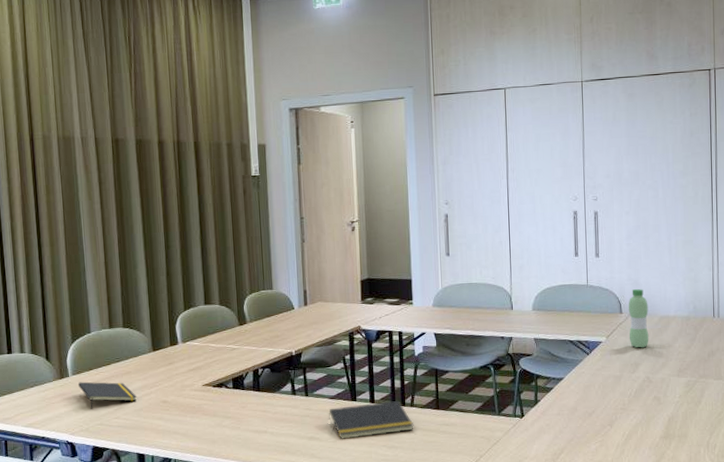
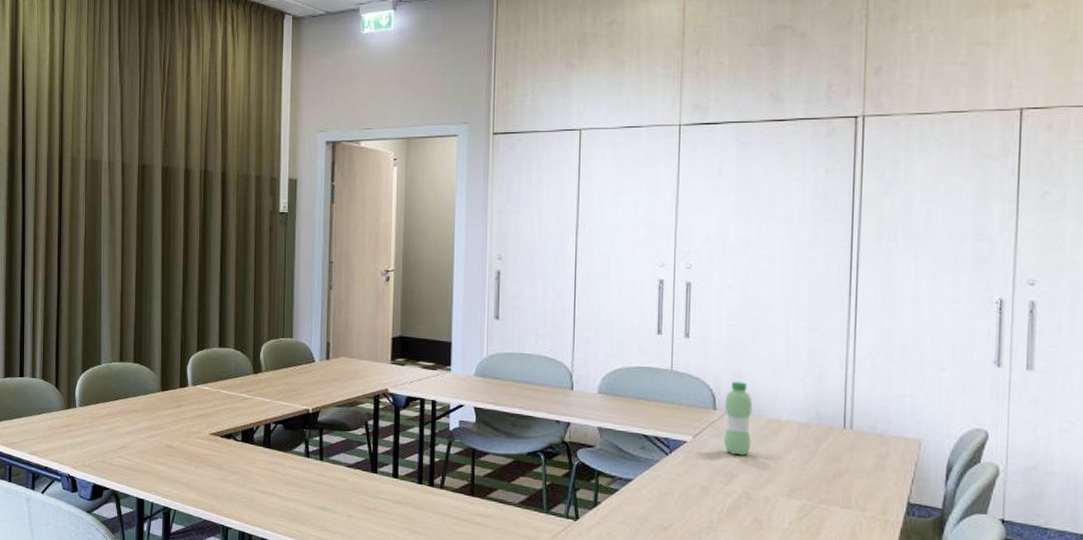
notepad: present [78,381,138,409] -> none [85,414,142,445]
notepad: present [328,400,414,440] -> none [343,477,442,517]

